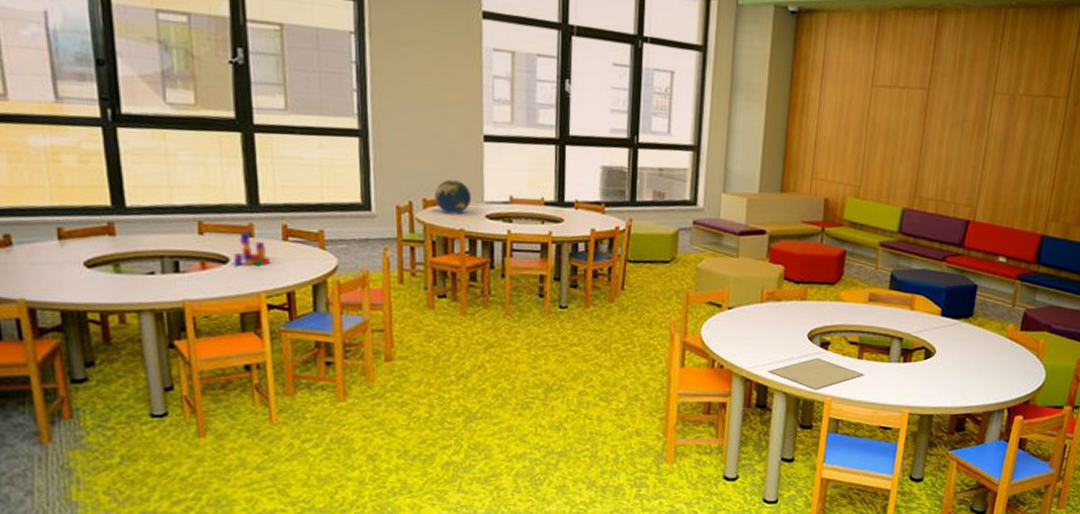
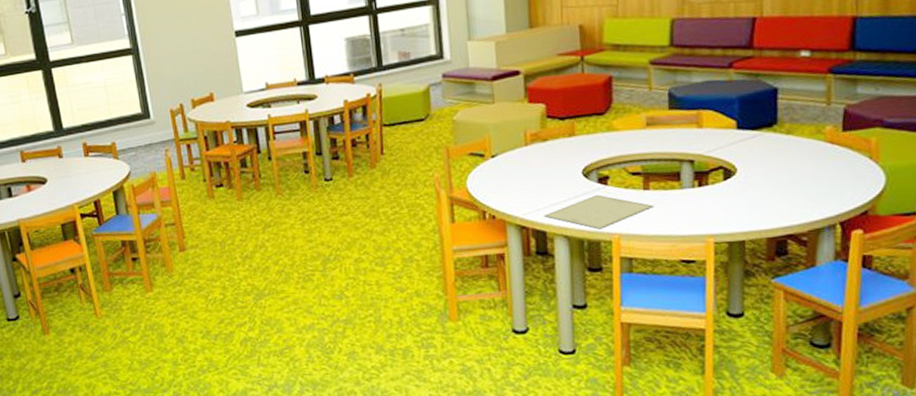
toy blocks: present [234,231,270,267] -> none [50,154,78,185]
globe: present [434,179,471,214] -> none [200,76,232,109]

